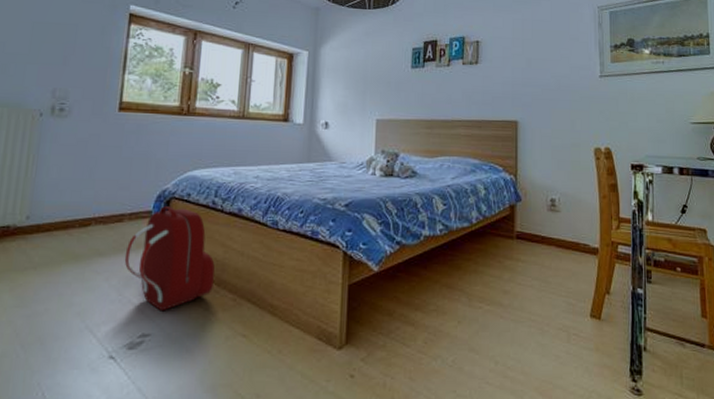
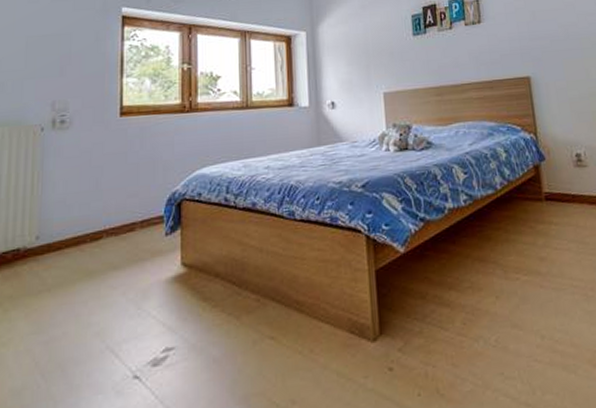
backpack: present [124,206,215,312] -> none [140,209,234,322]

